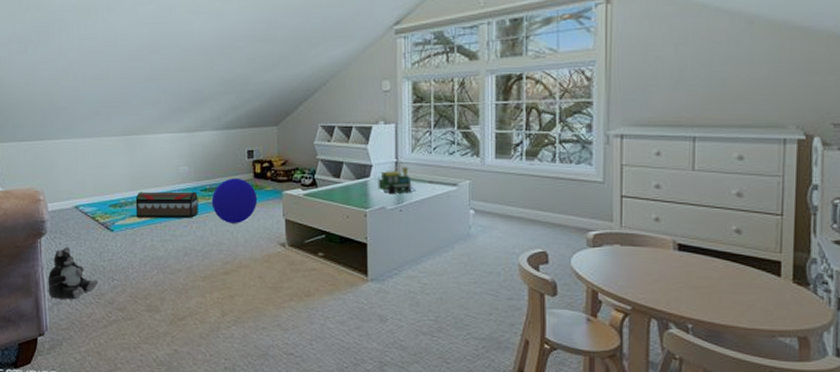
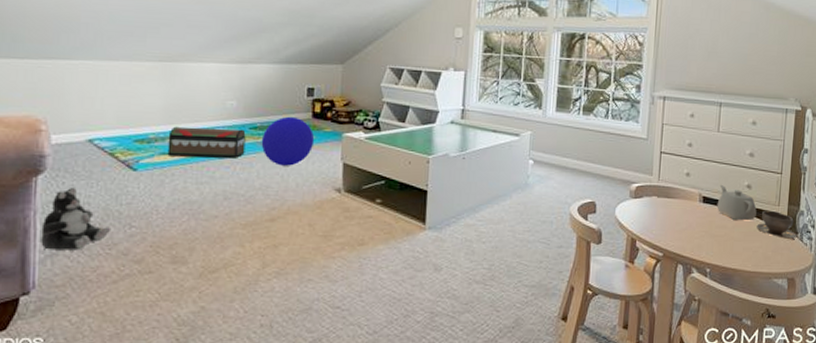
toy train: present [377,166,415,195] -> none [442,114,479,142]
teapot: none [696,229,750,271] -> present [717,184,757,221]
teacup: none [751,258,809,291] -> present [756,210,798,239]

